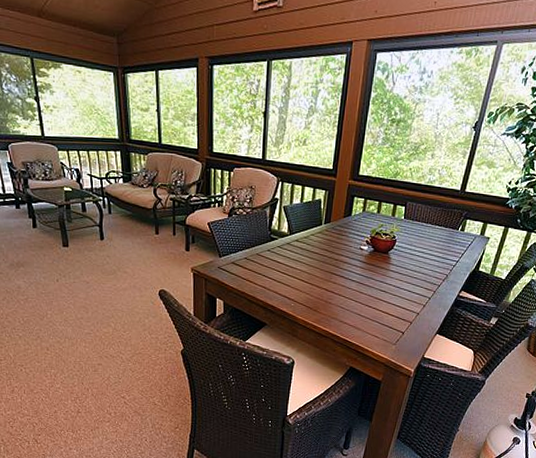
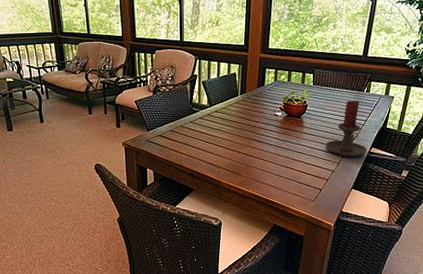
candle holder: none [412,238,456,300] -> present [326,100,367,157]

